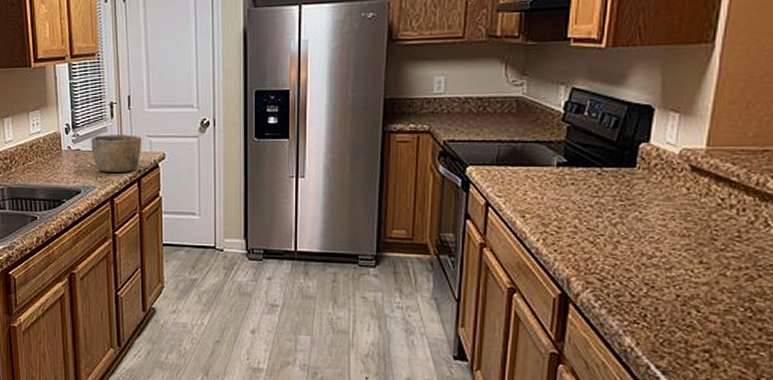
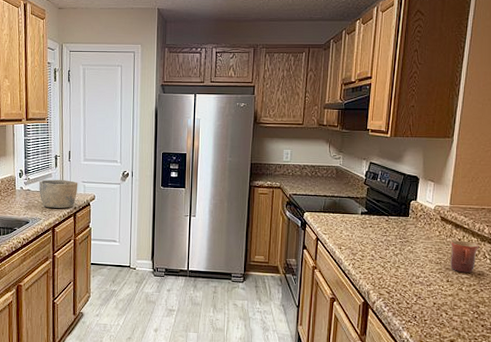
mug: none [706,201,758,250] -> present [450,240,479,273]

